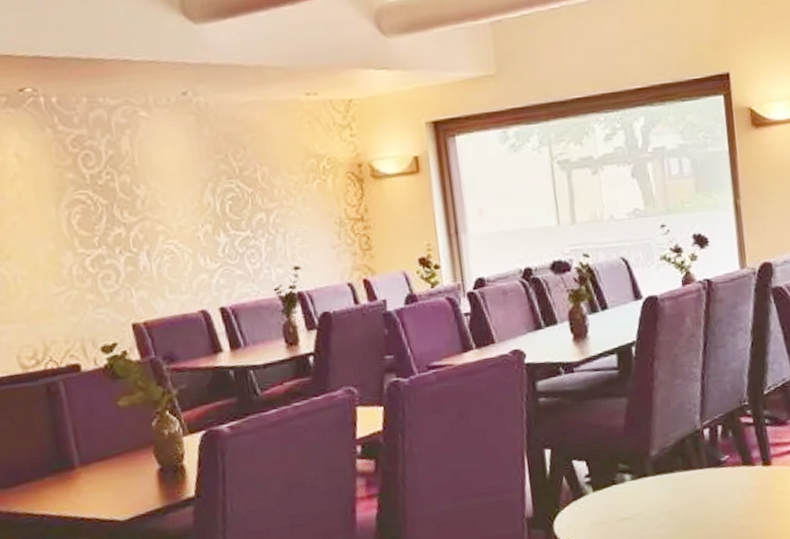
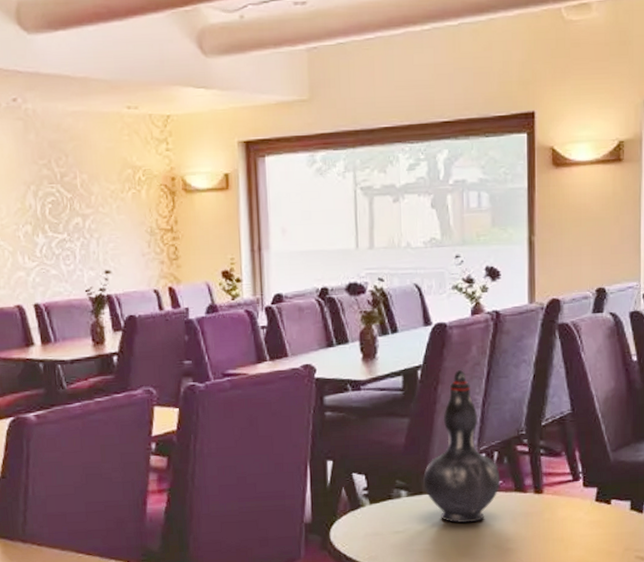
decorative vase: none [647,342,727,504] -> present [423,369,500,523]

